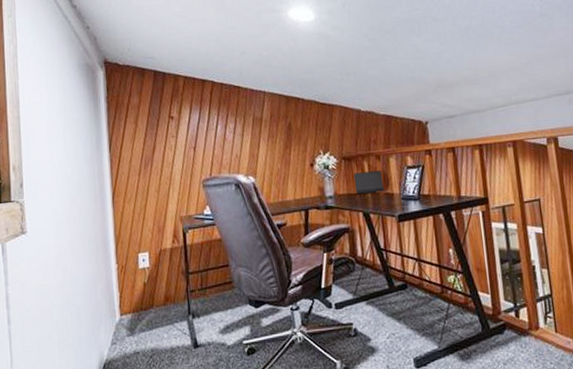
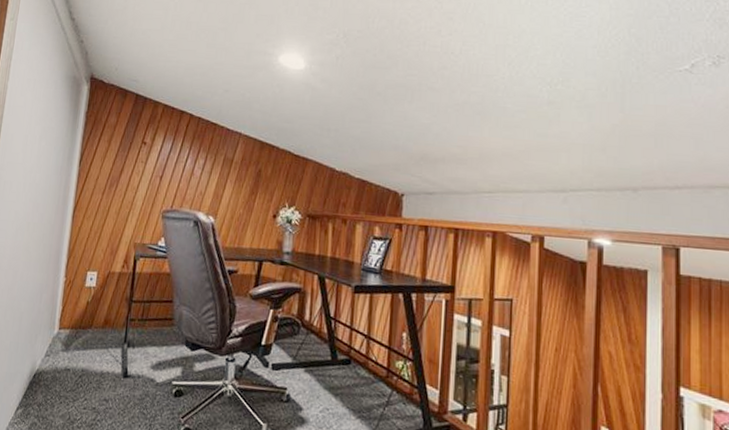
laptop: present [353,170,387,194] -> none [314,233,347,259]

